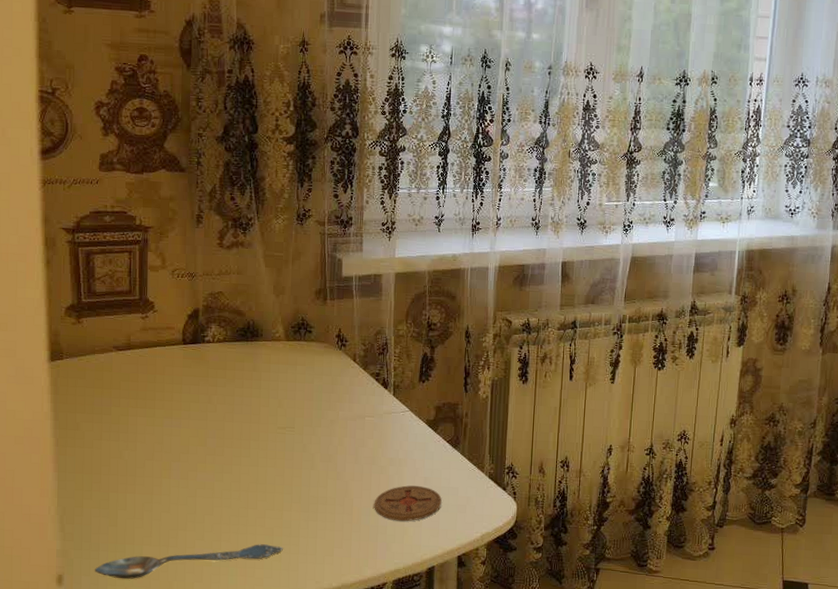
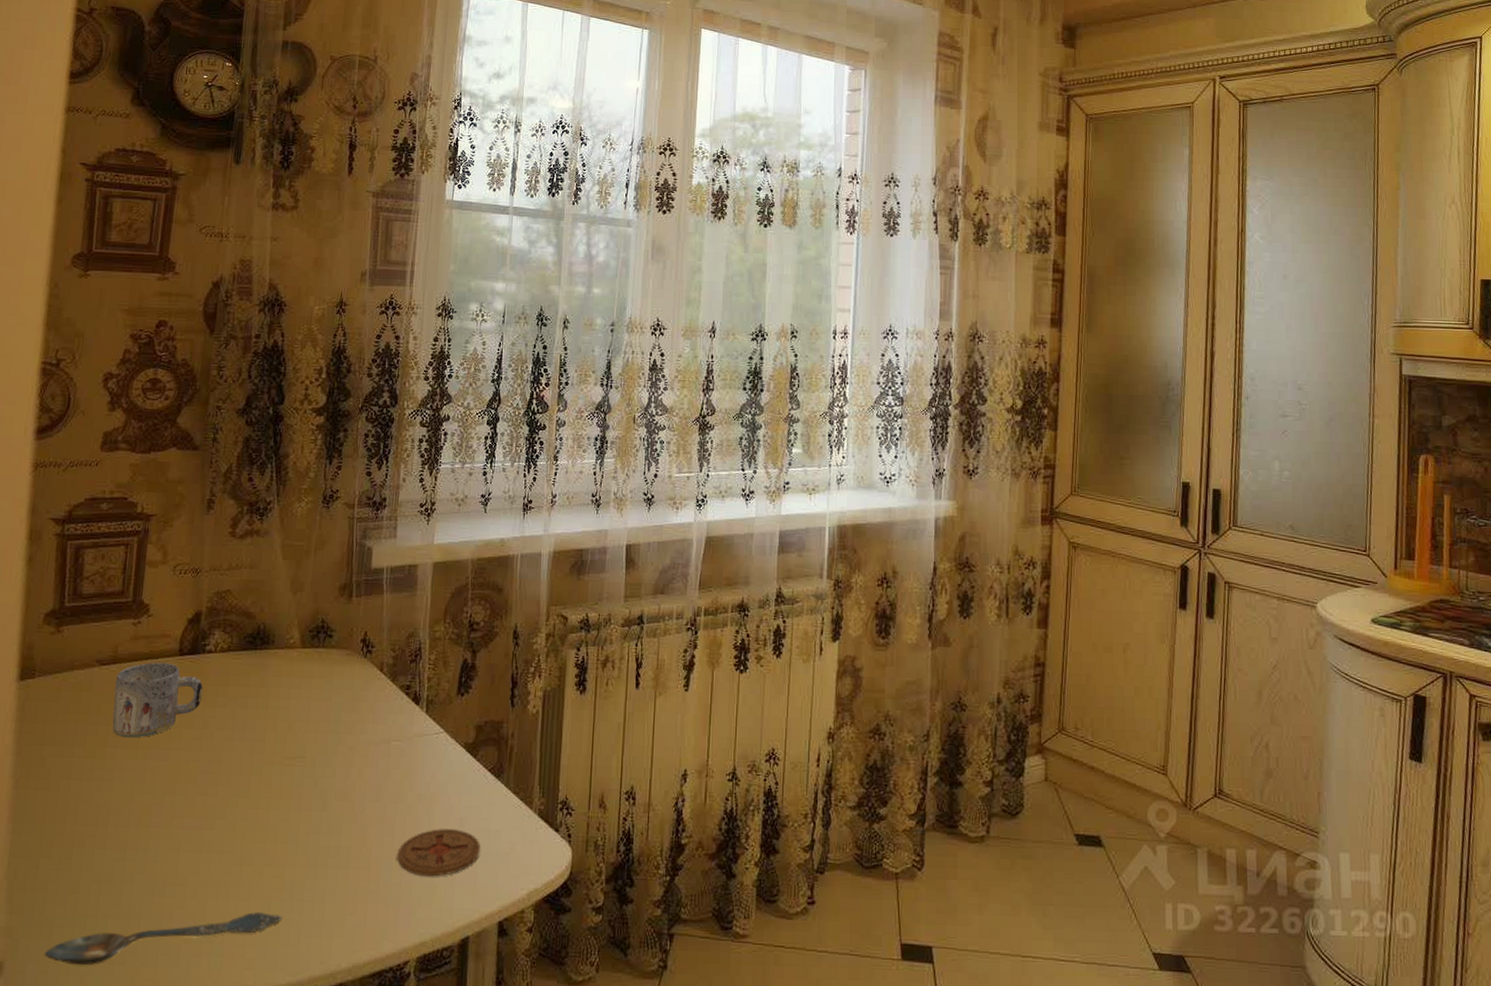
mug: none [131,349,206,409] -> present [112,662,204,738]

